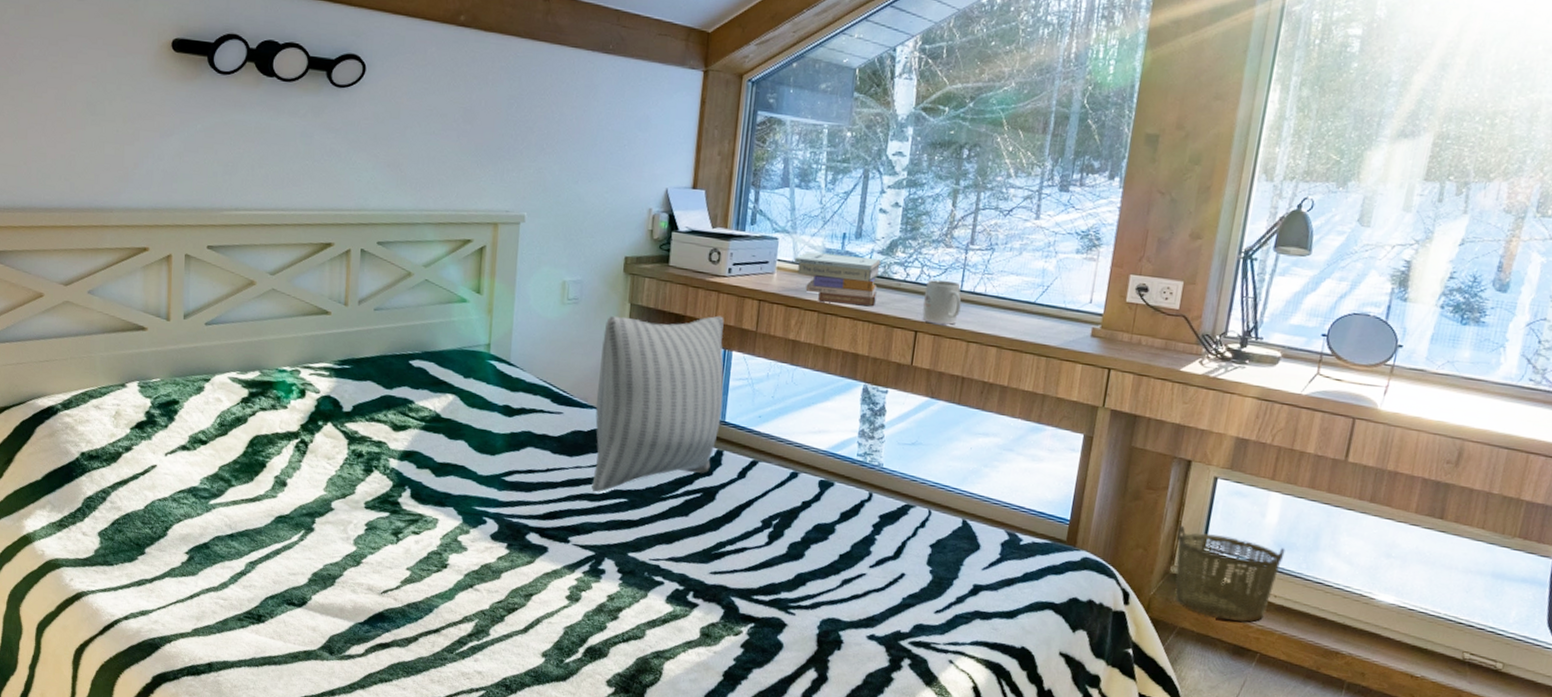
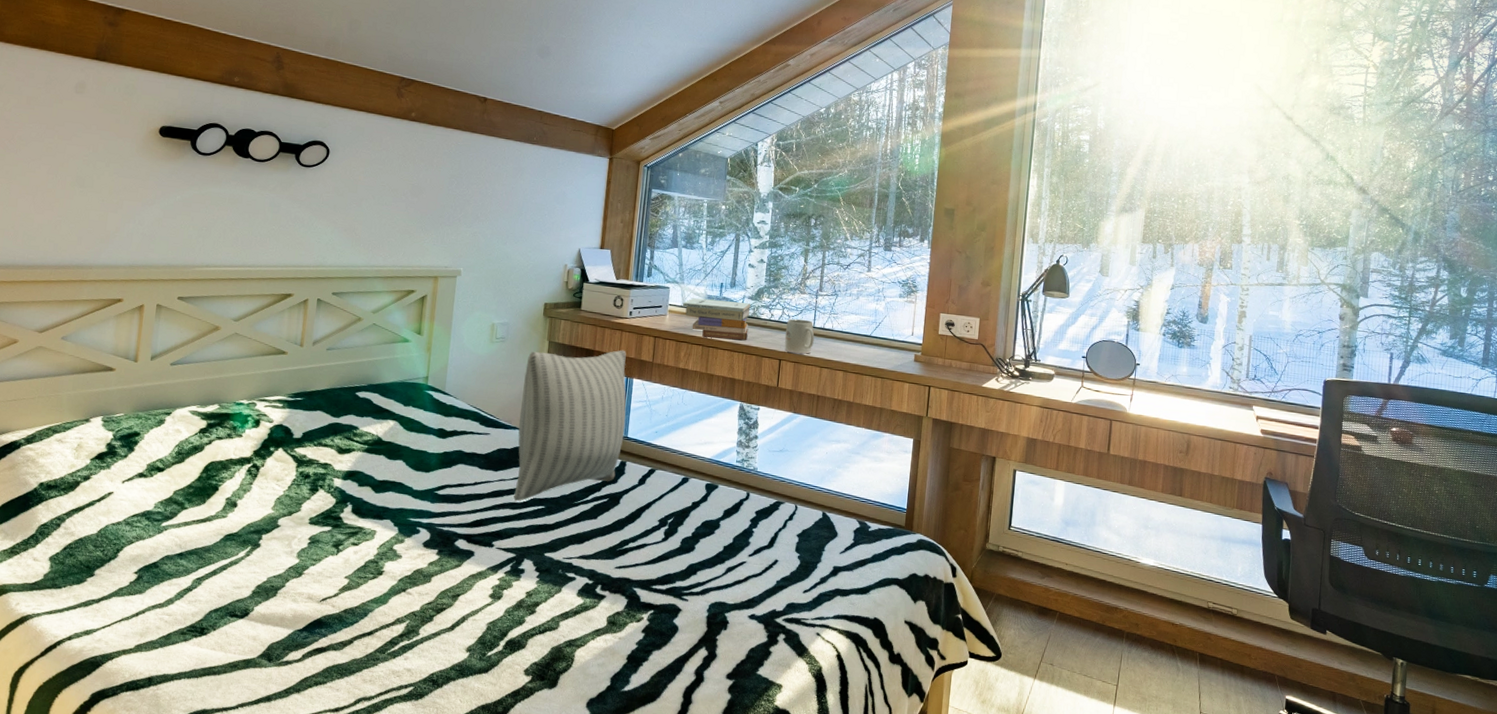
basket: present [1175,525,1285,622] -> none [989,509,1071,587]

